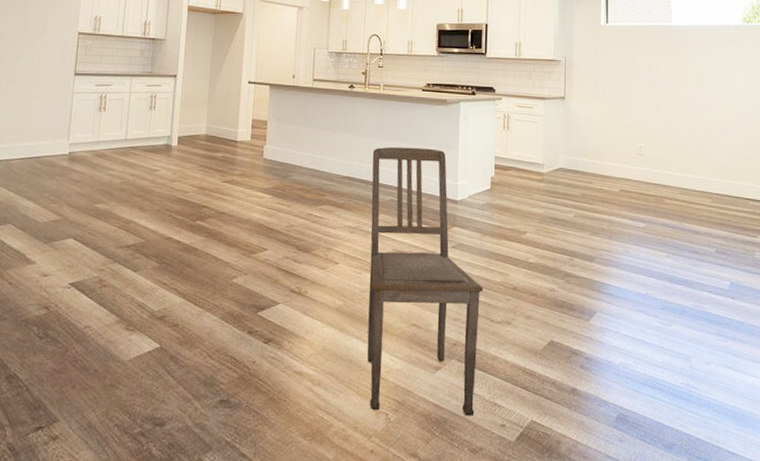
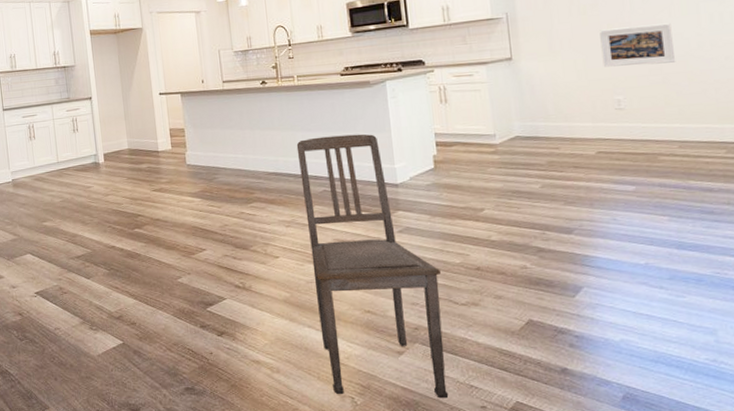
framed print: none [632,84,684,121] -> present [599,23,676,67]

